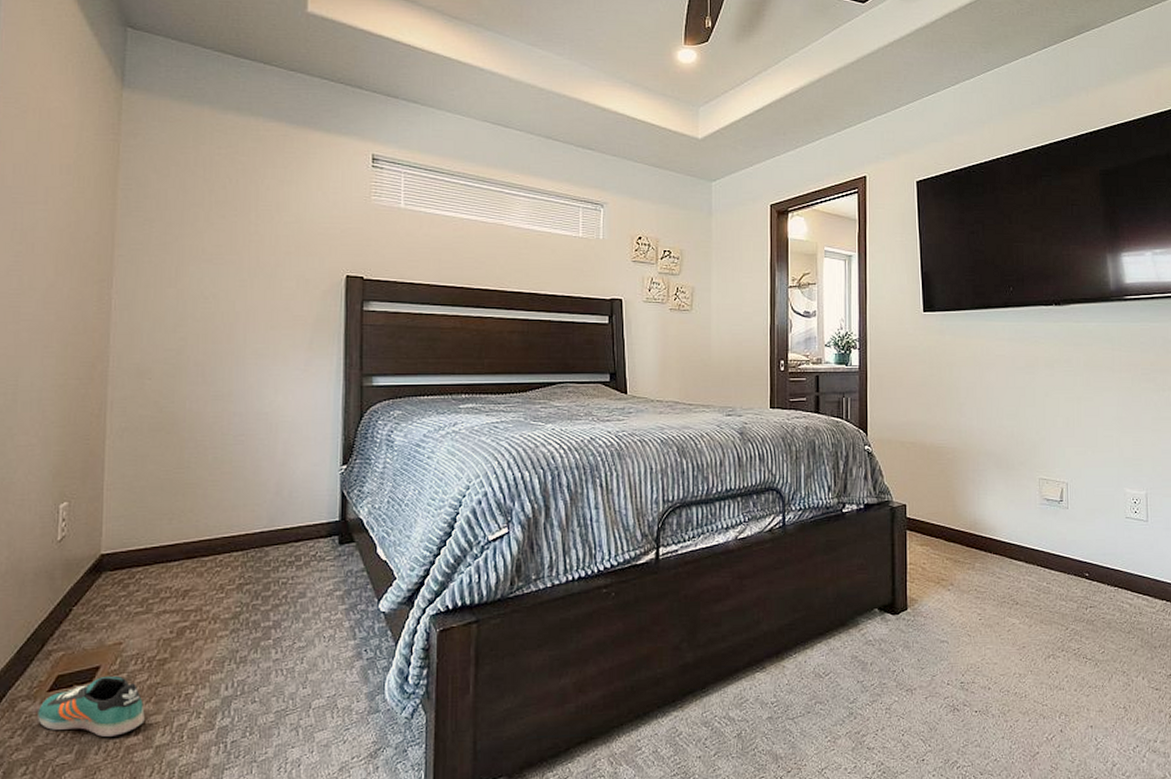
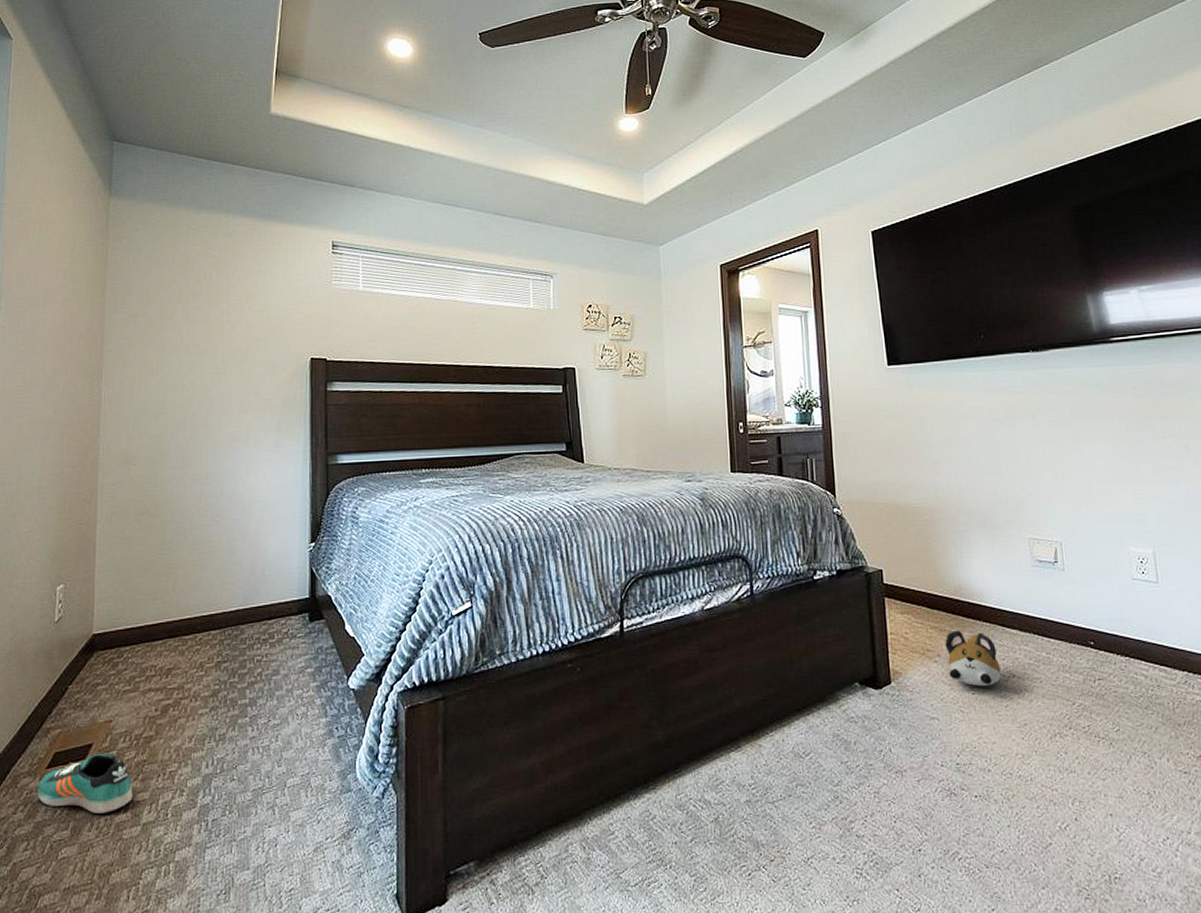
plush toy: none [958,561,1006,613] -> present [945,630,1001,687]

